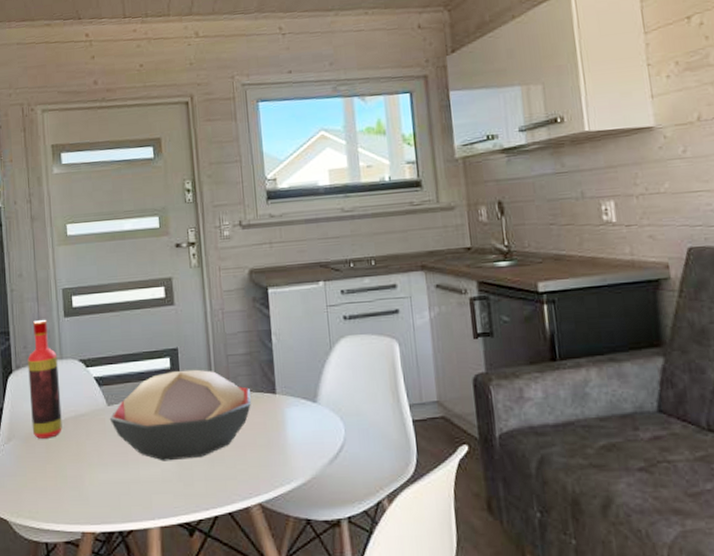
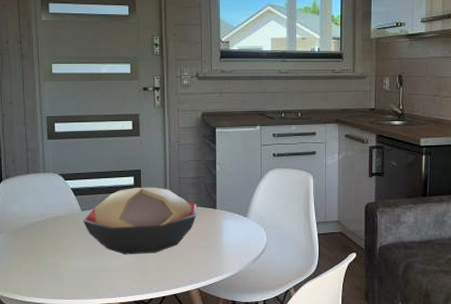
bottle: present [28,319,62,439] -> none [16,140,44,233]

